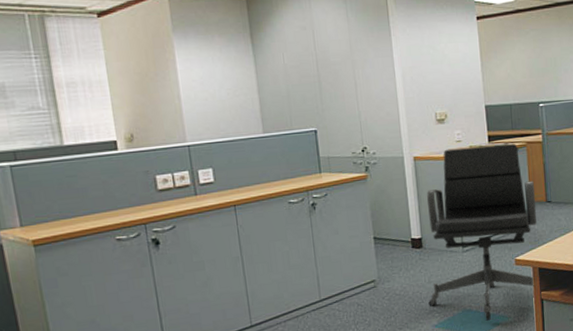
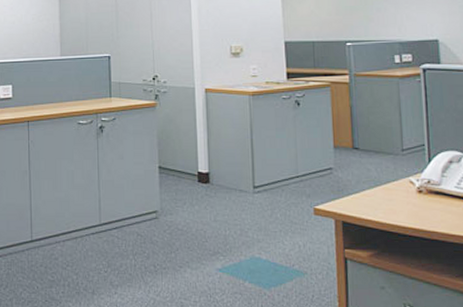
office chair: present [426,143,537,321] -> none [213,82,341,273]

